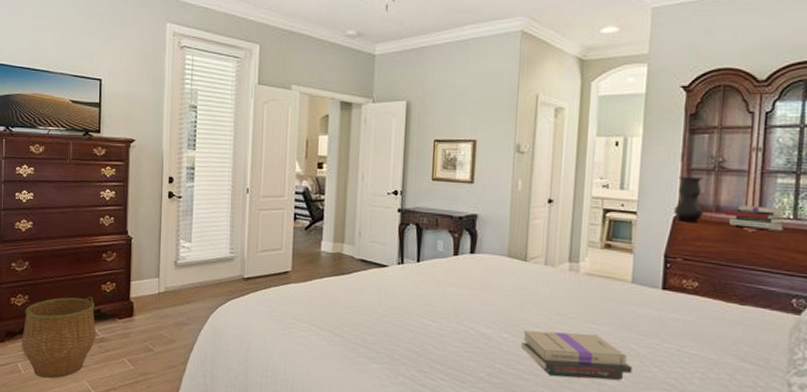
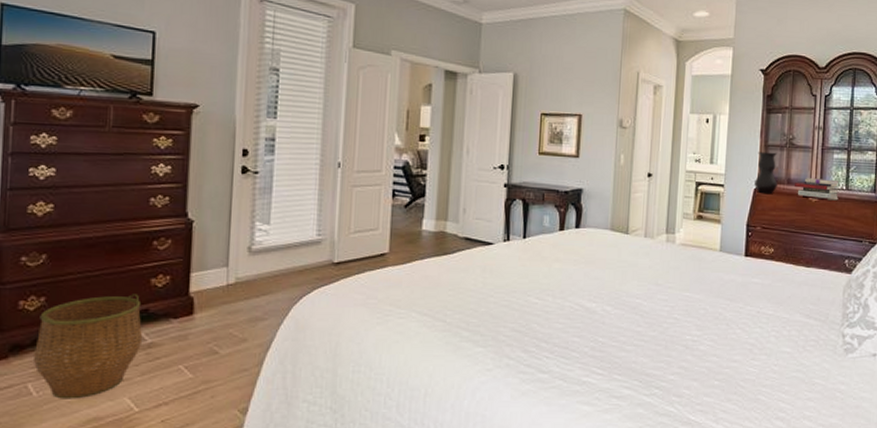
books: present [521,330,632,380] -> none [623,301,720,346]

